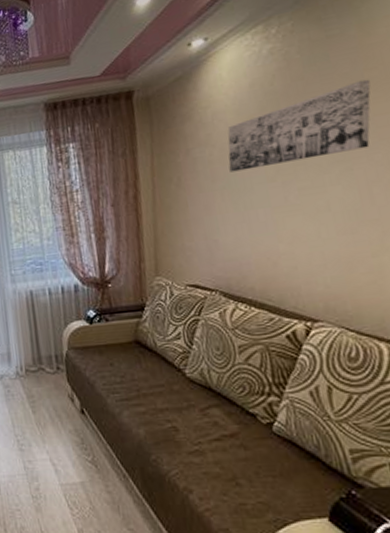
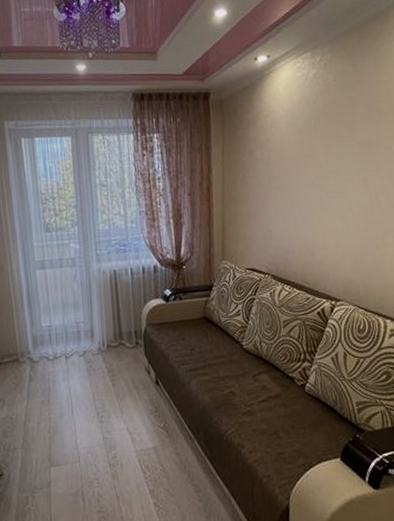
wall art: present [227,79,371,173] -> none [281,109,381,174]

